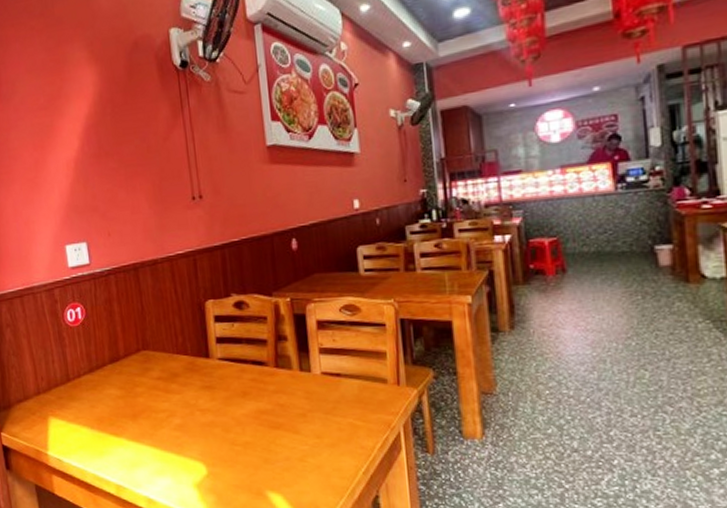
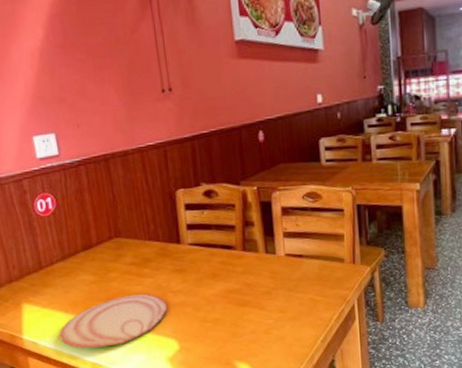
plate: none [84,411,195,469] -> present [59,293,167,349]

